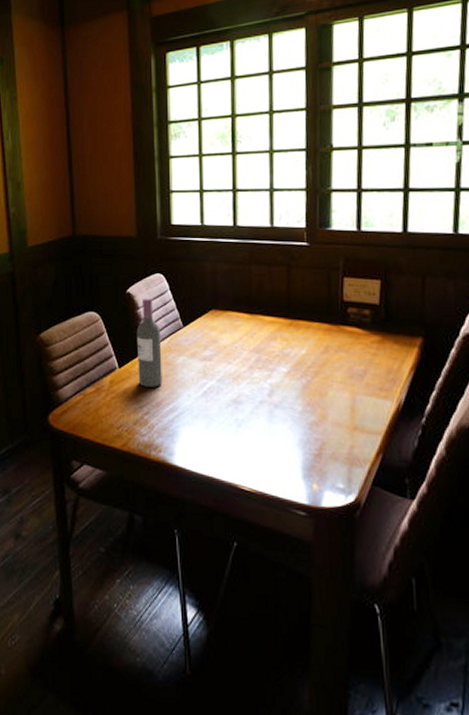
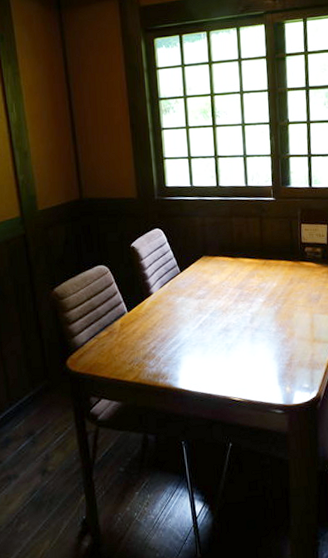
wine bottle: present [136,297,162,387] -> none [141,249,165,326]

